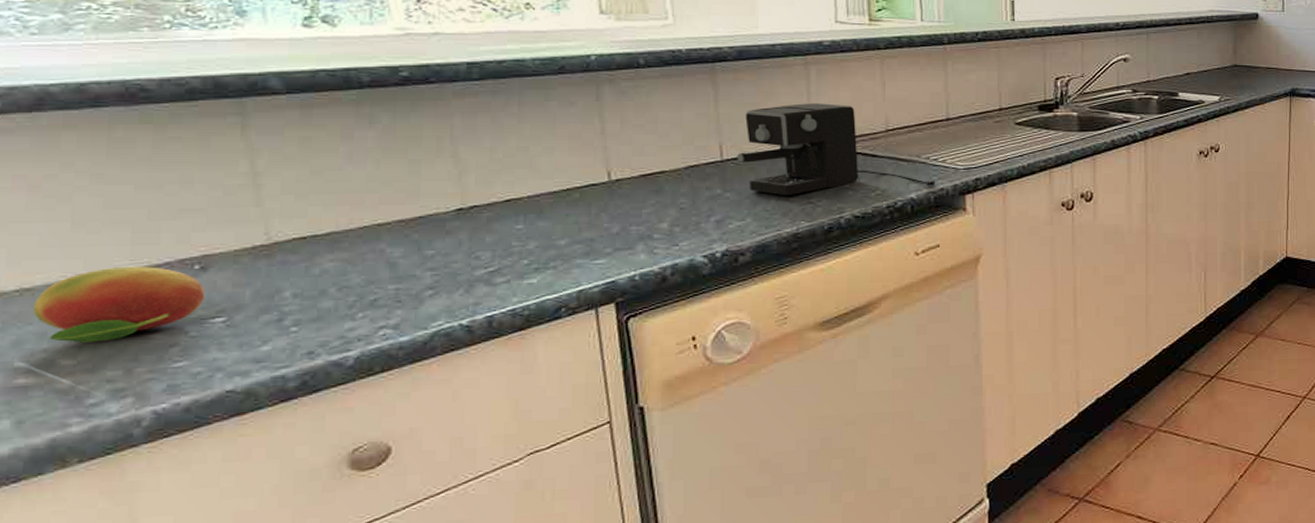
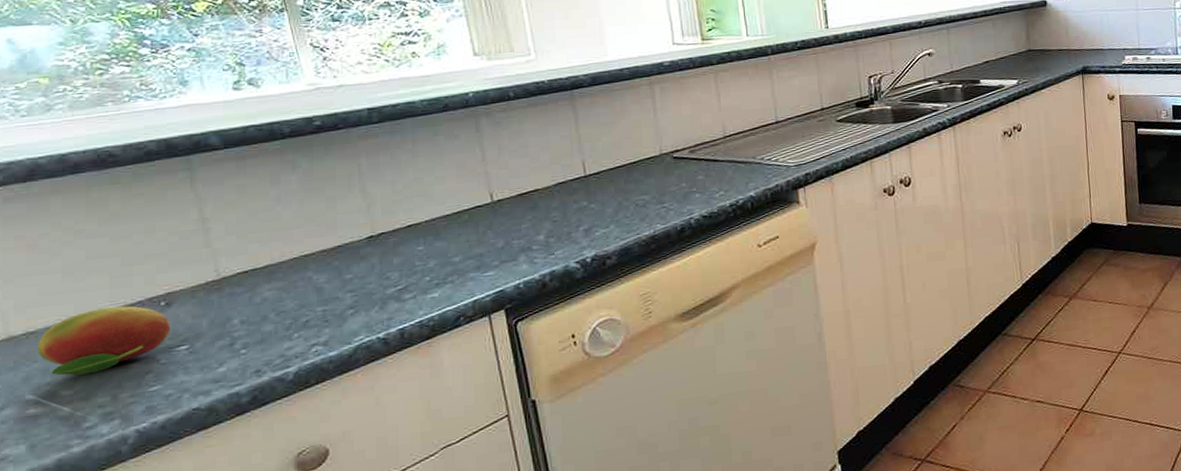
coffee maker: present [737,103,938,196] -> none [598,117,773,203]

